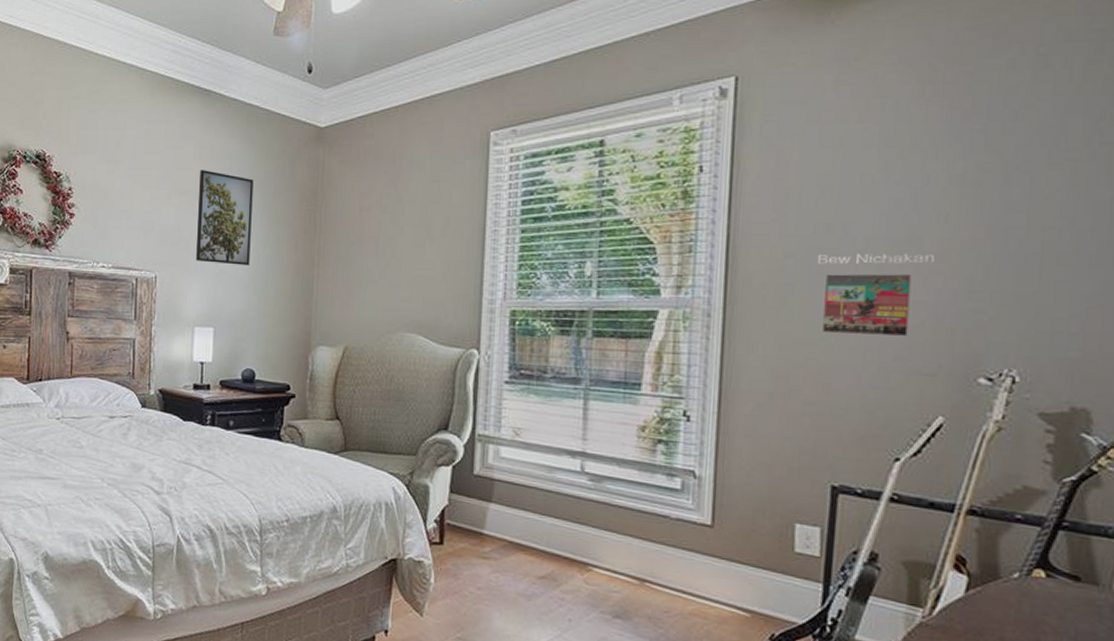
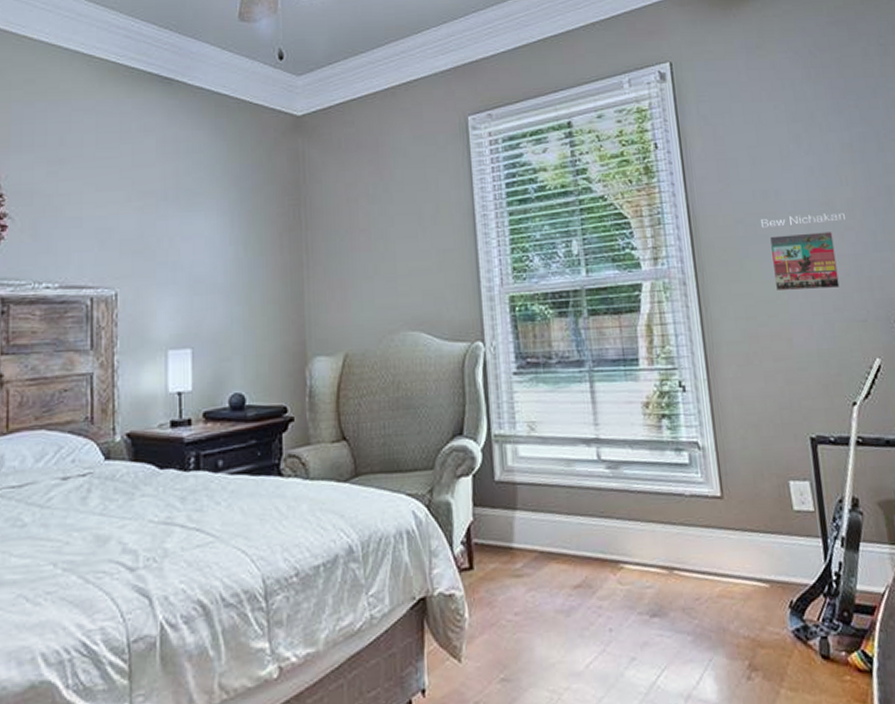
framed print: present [196,170,254,266] -> none [165,166,229,273]

